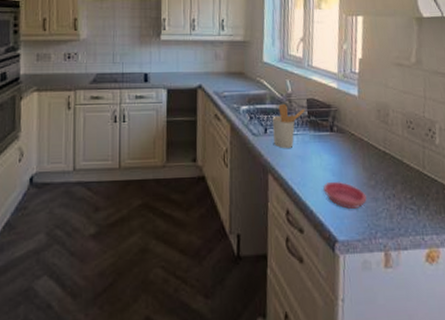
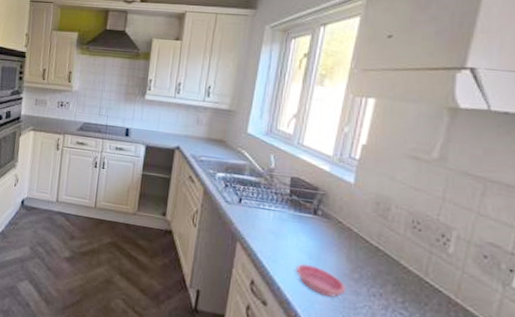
utensil holder: present [273,104,305,148] -> none [247,178,287,222]

